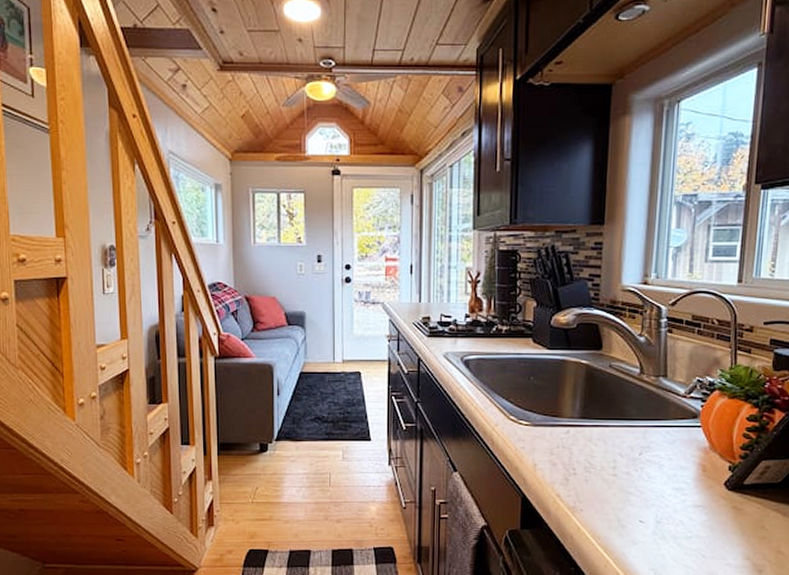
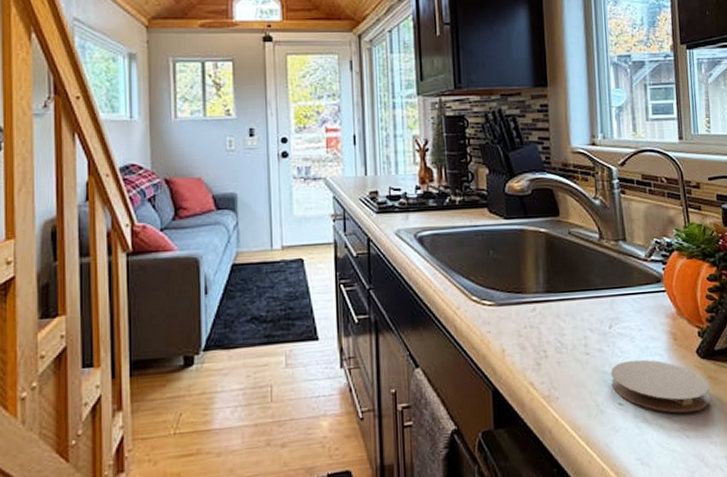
coaster: none [635,485,734,536] -> present [610,359,711,413]

